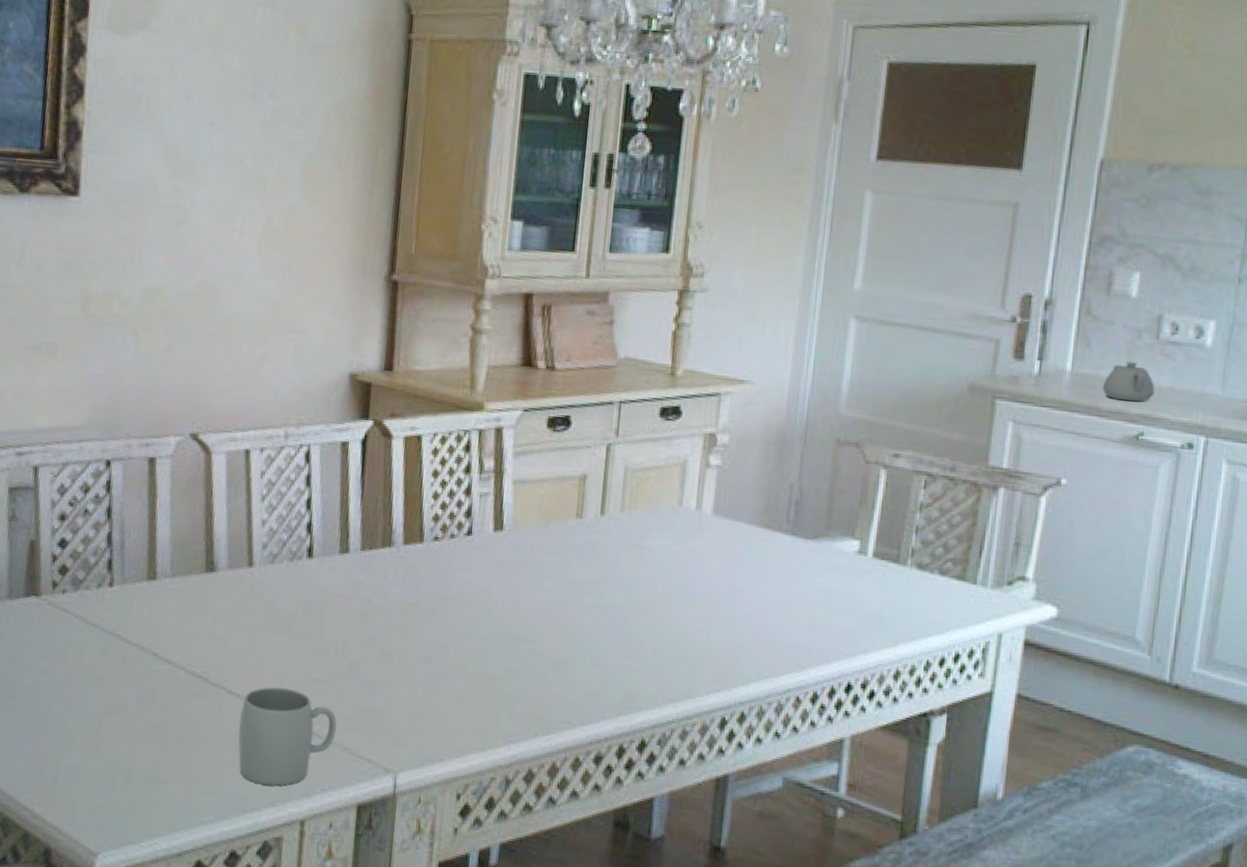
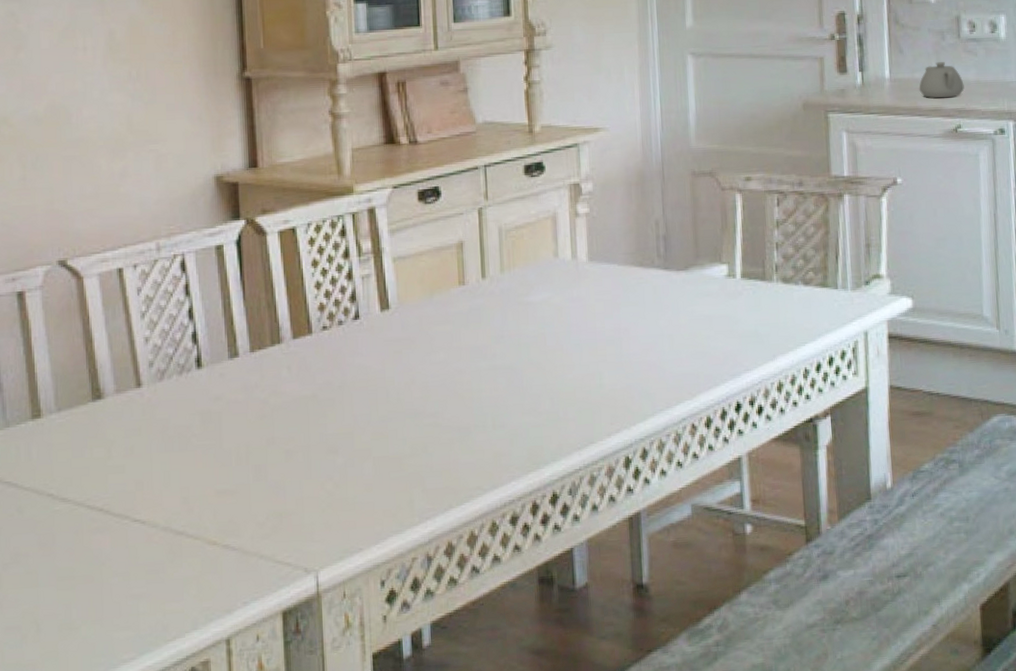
mug: present [238,686,337,786] -> none [148,505,250,609]

